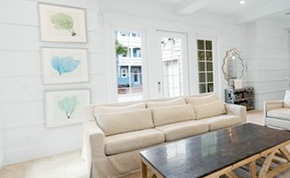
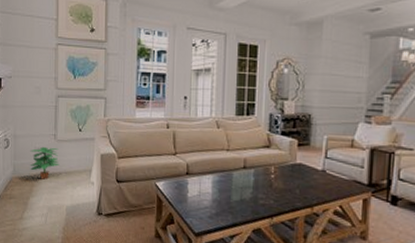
potted plant: none [20,135,51,163] -> present [30,146,60,180]

